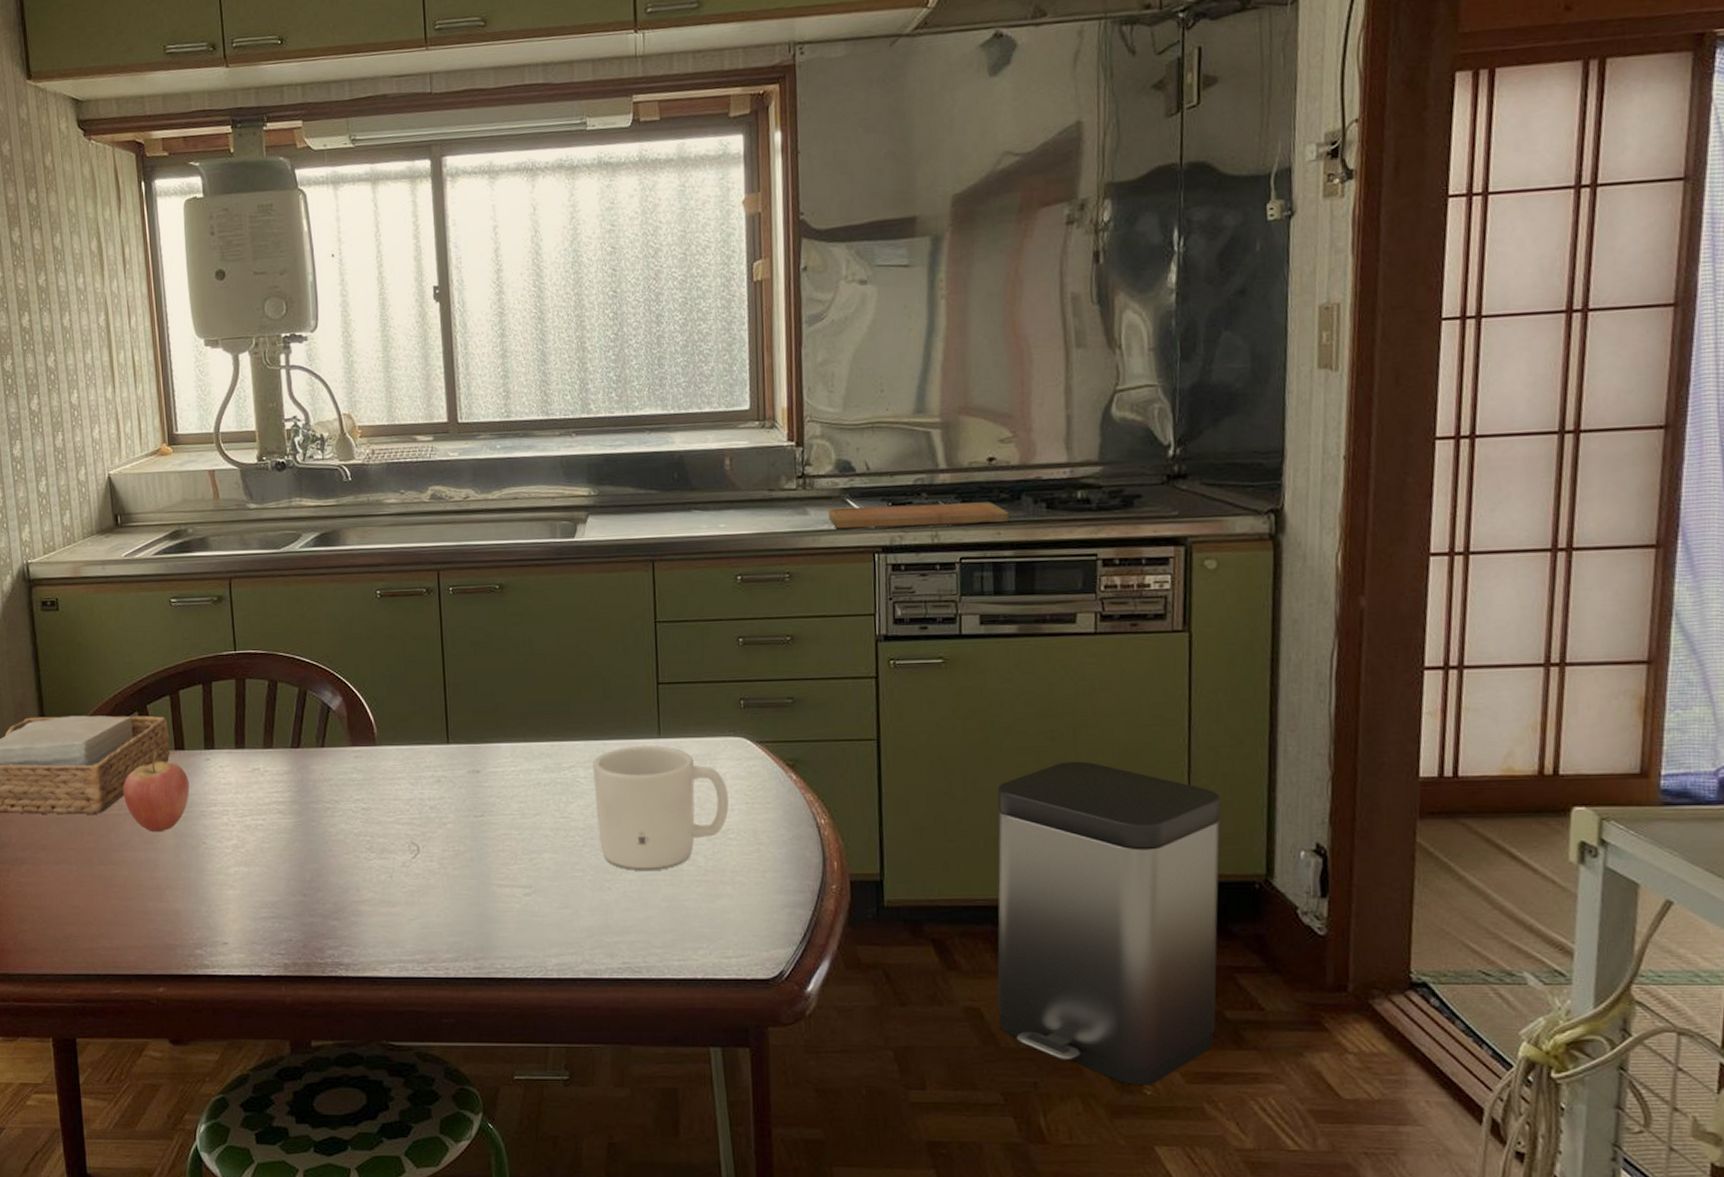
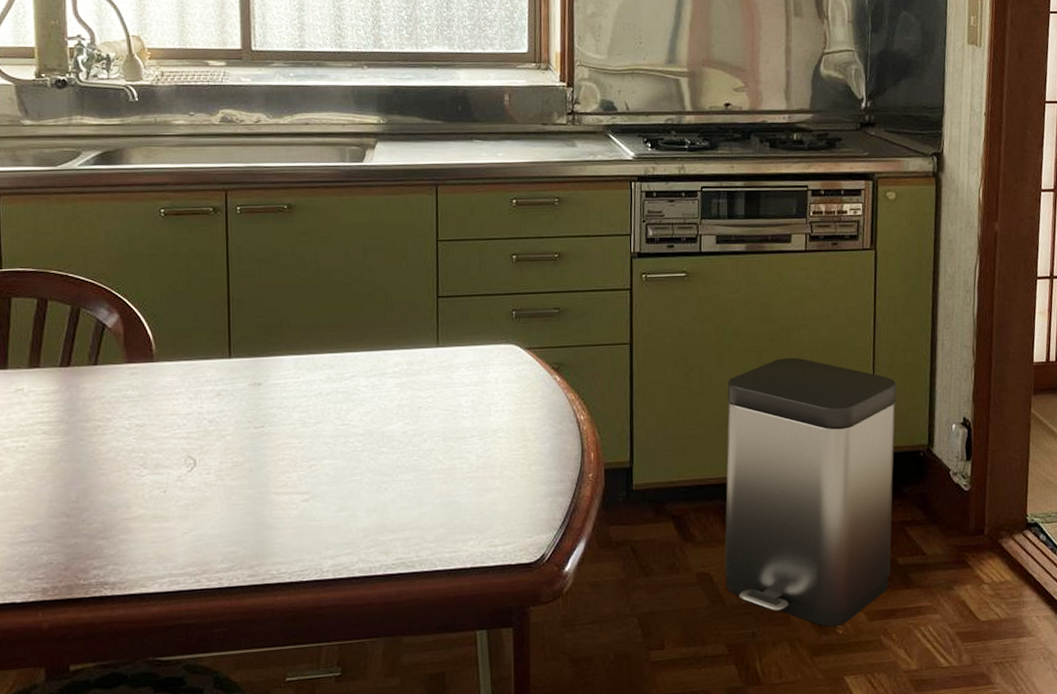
mug: present [593,746,729,871] -> none [374,354,500,471]
cutting board: present [828,502,1010,529] -> none [593,140,741,160]

